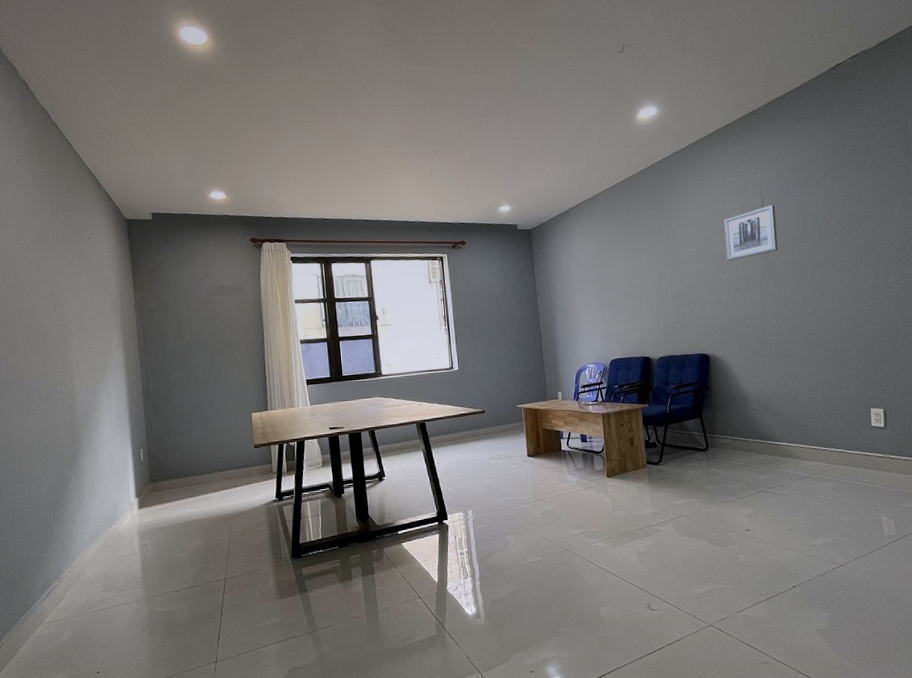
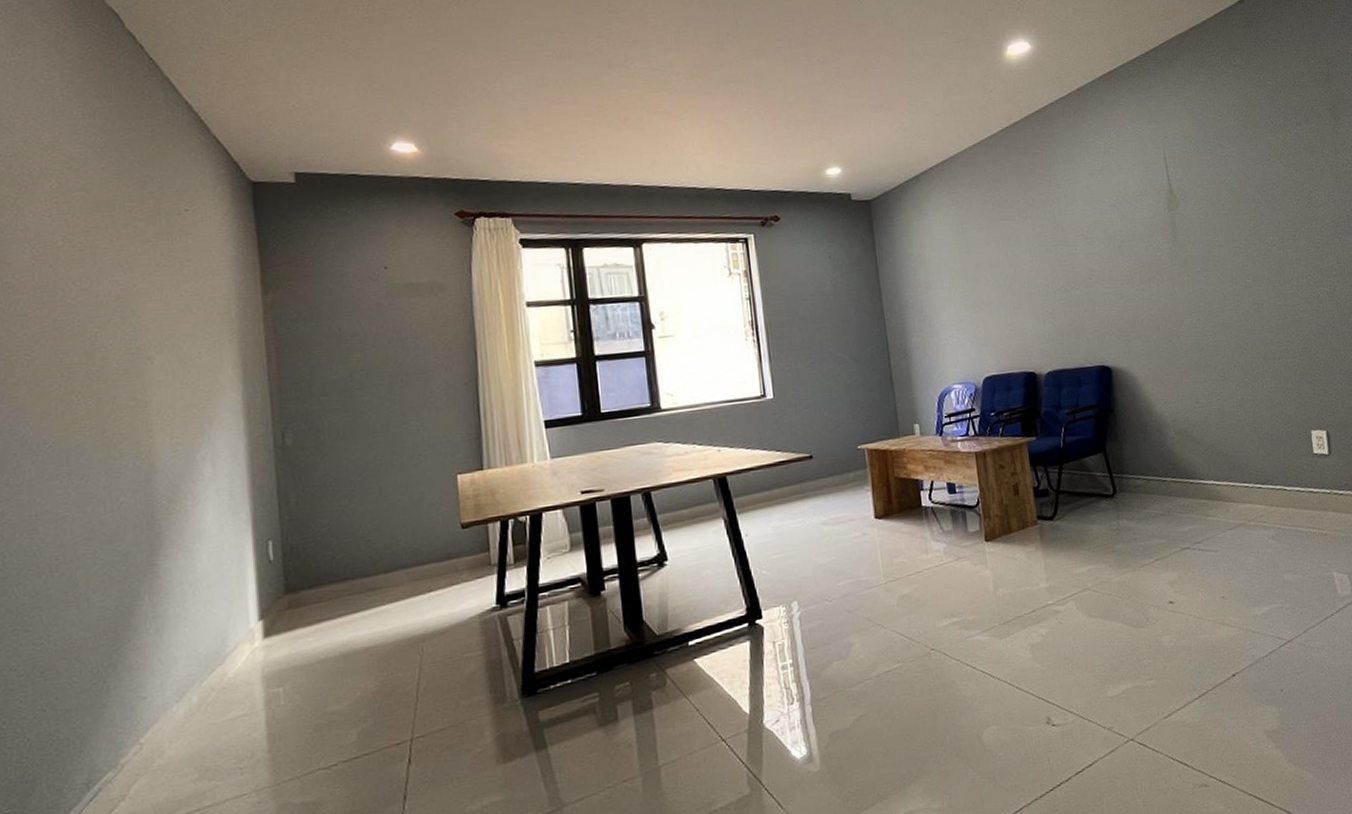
wall art: present [724,204,778,261] -> none [1120,169,1189,242]

